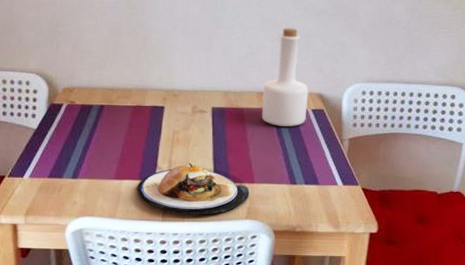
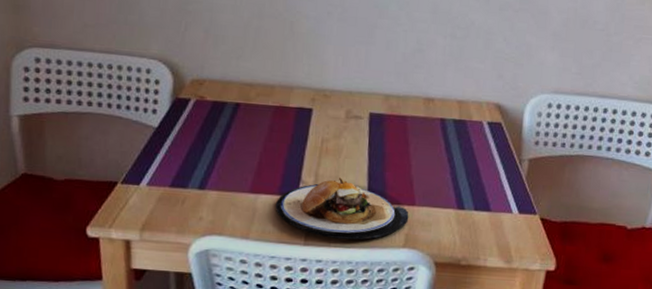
bottle: present [262,28,309,127] -> none [428,22,485,141]

